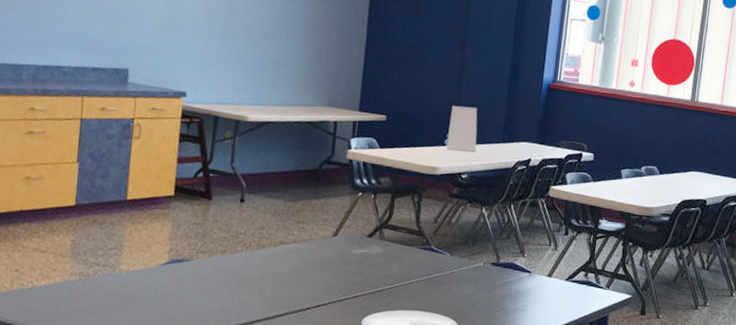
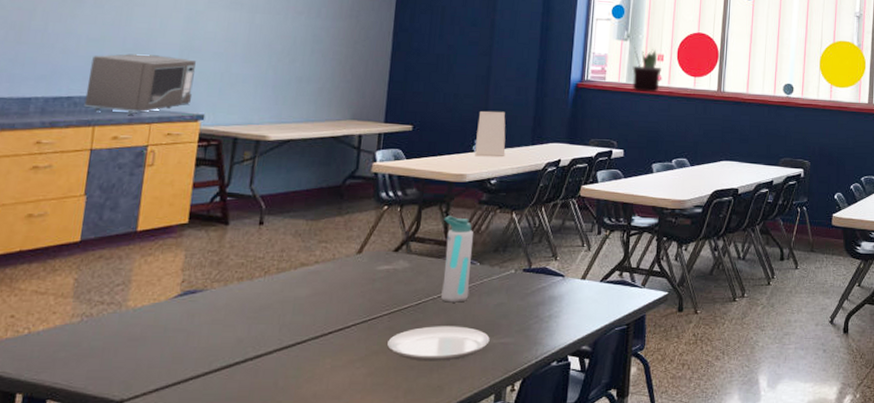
microwave: none [73,27,177,89] -> present [84,54,196,116]
water bottle: none [412,206,445,290] -> present [441,216,474,303]
planter: none [605,50,635,98] -> present [632,47,662,92]

